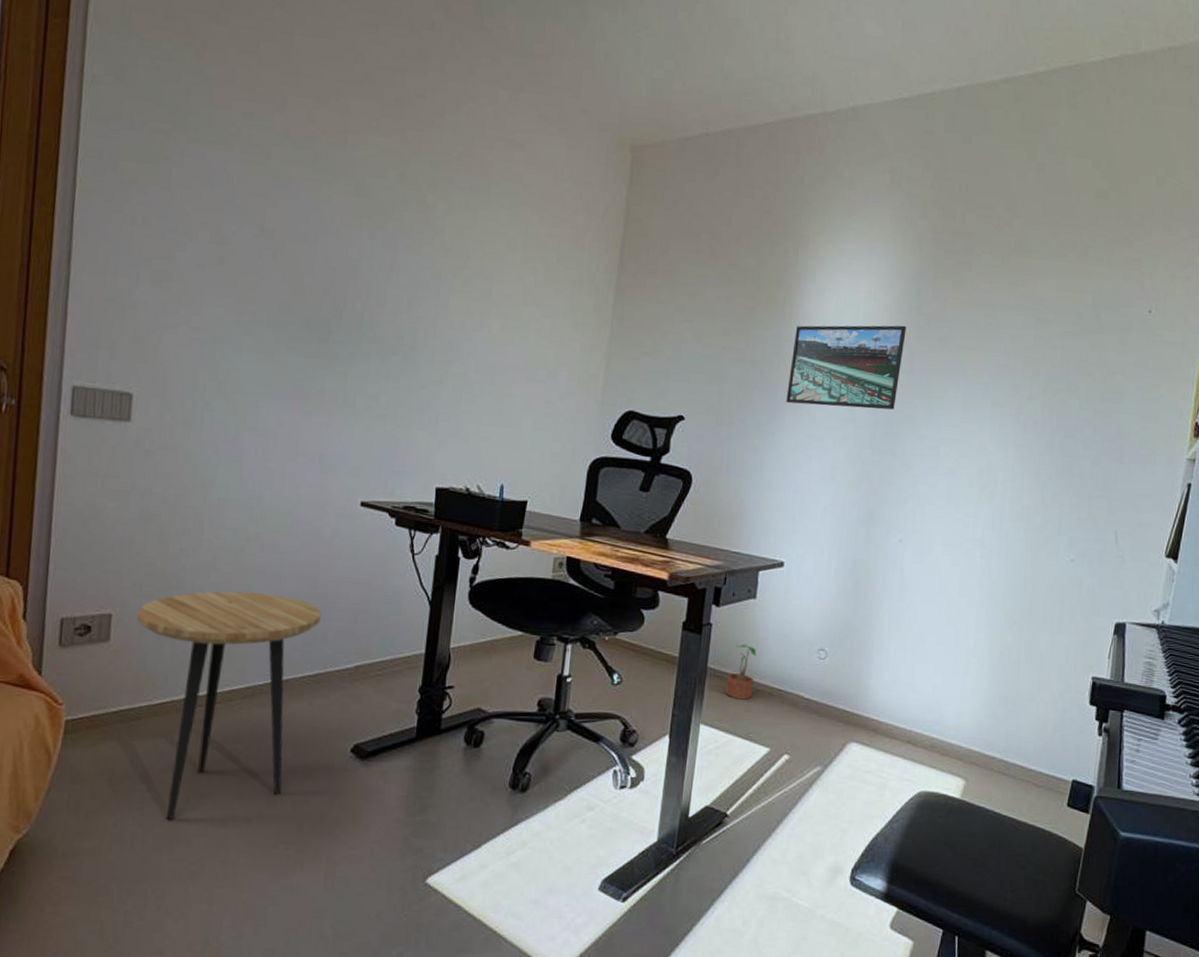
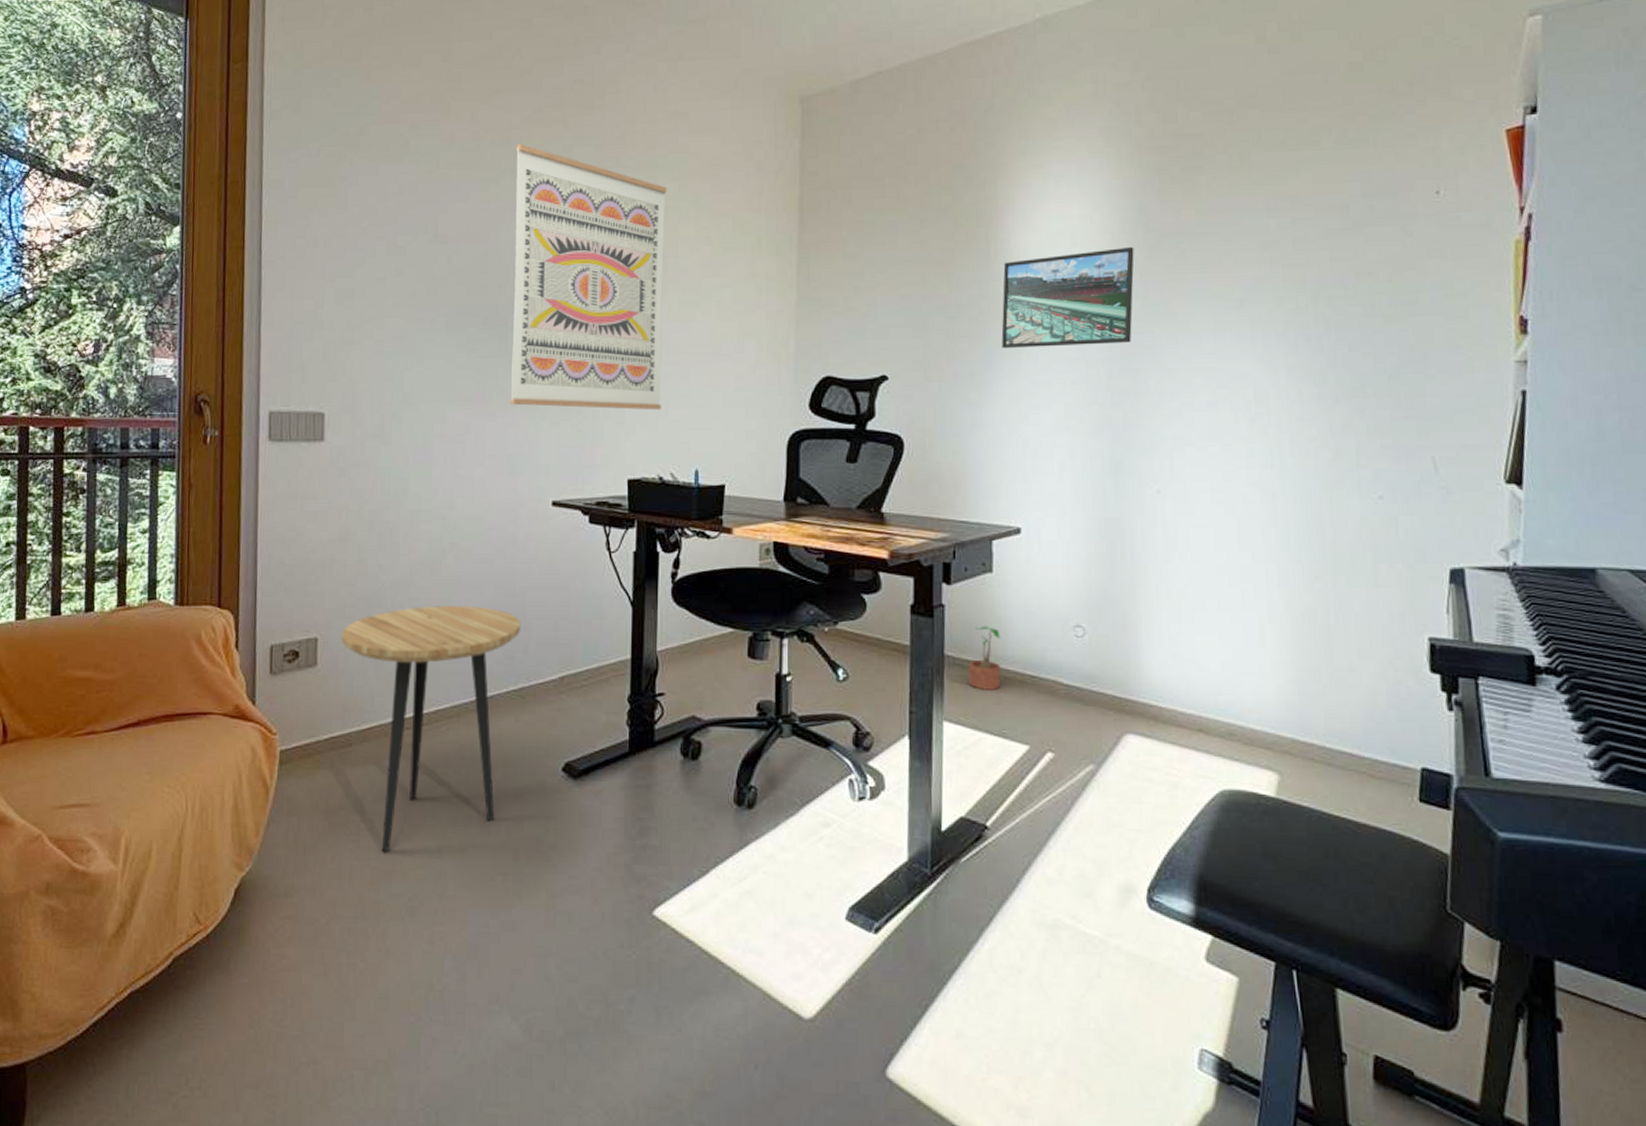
wall art: none [326,149,497,426] -> present [510,143,666,411]

